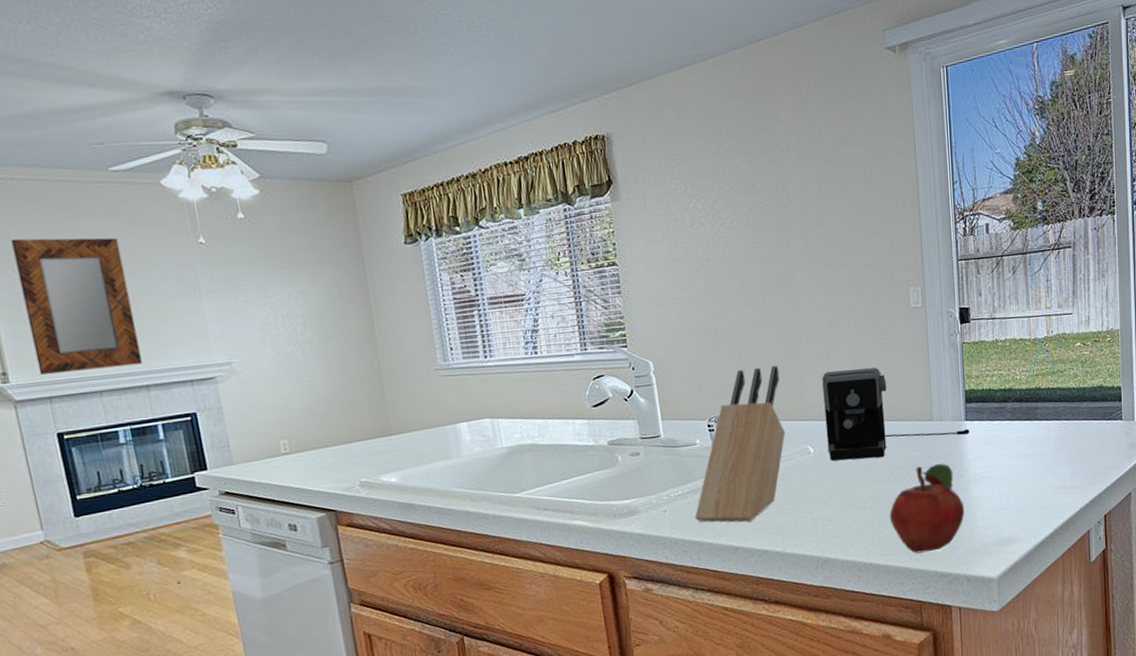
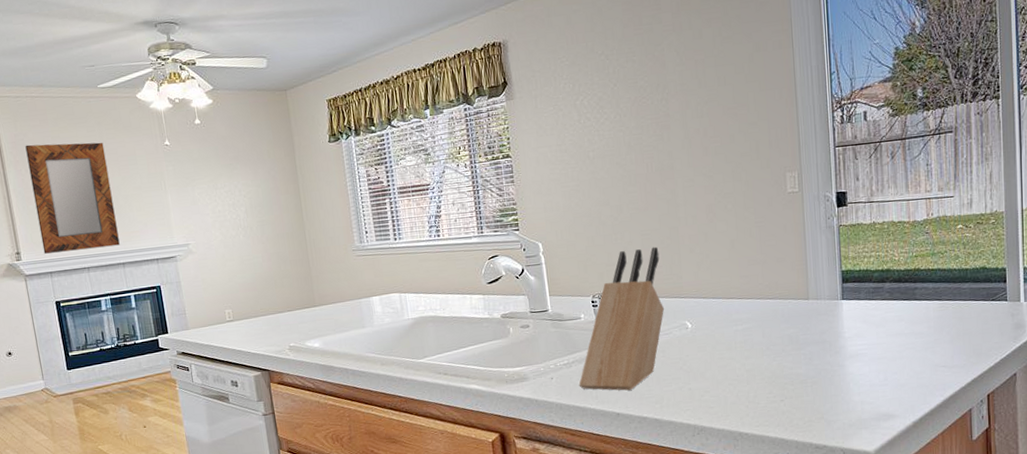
coffee maker: present [821,367,970,461] -> none [699,249,846,336]
fruit: present [889,463,965,554] -> none [765,340,841,426]

